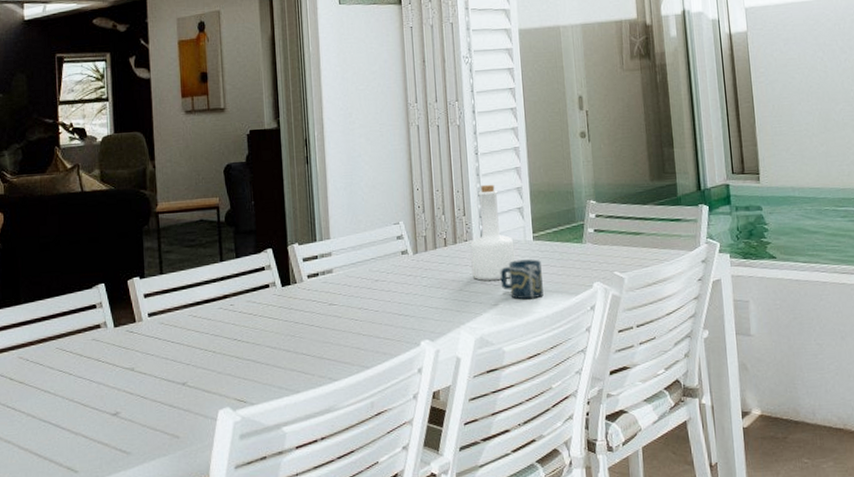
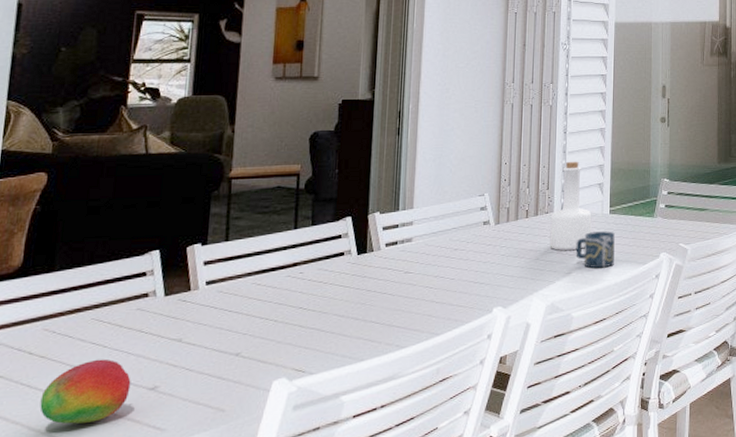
fruit: none [24,385,96,445] -> present [39,359,131,424]

